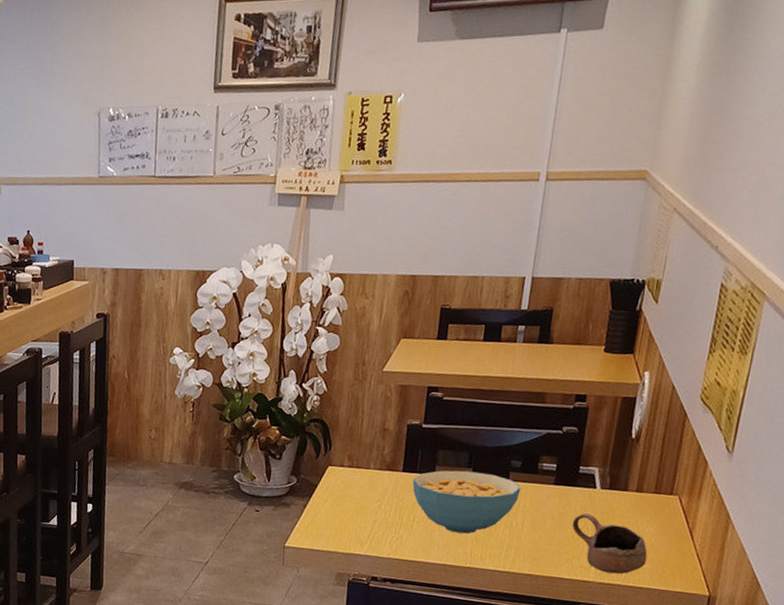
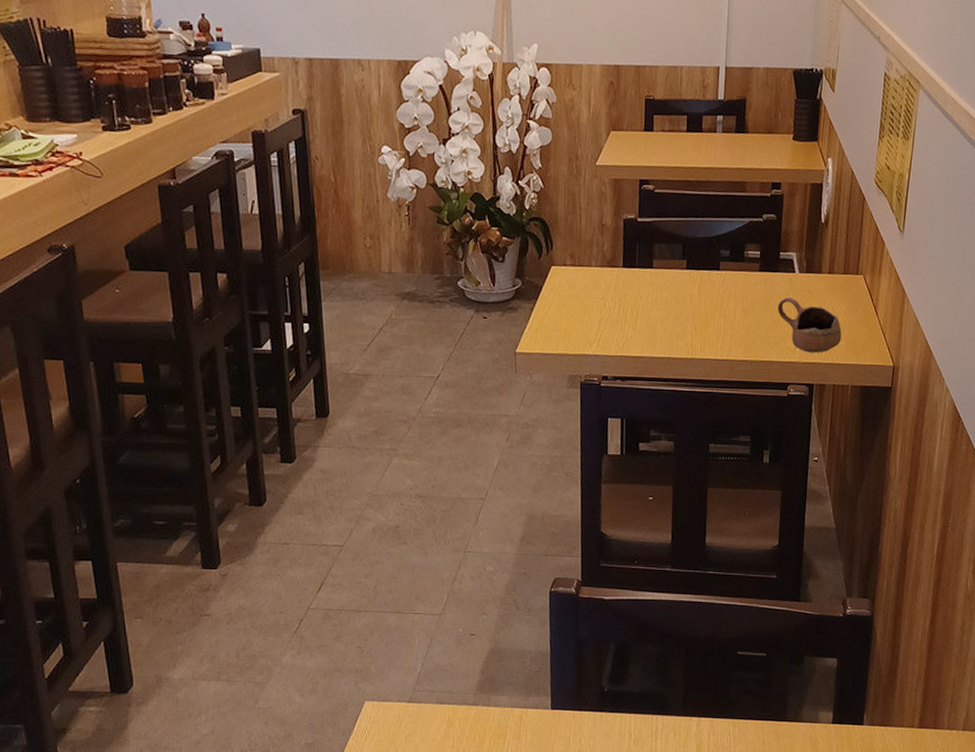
cereal bowl: present [412,470,521,534] -> none [633,262,731,326]

